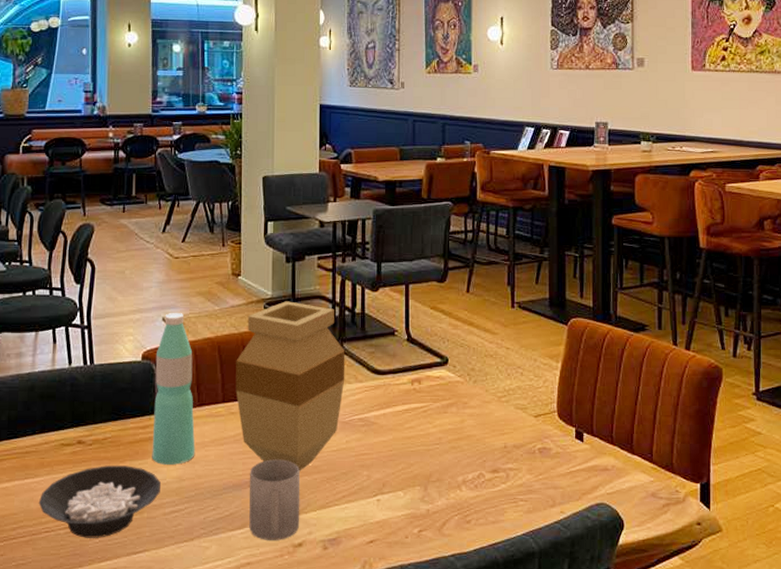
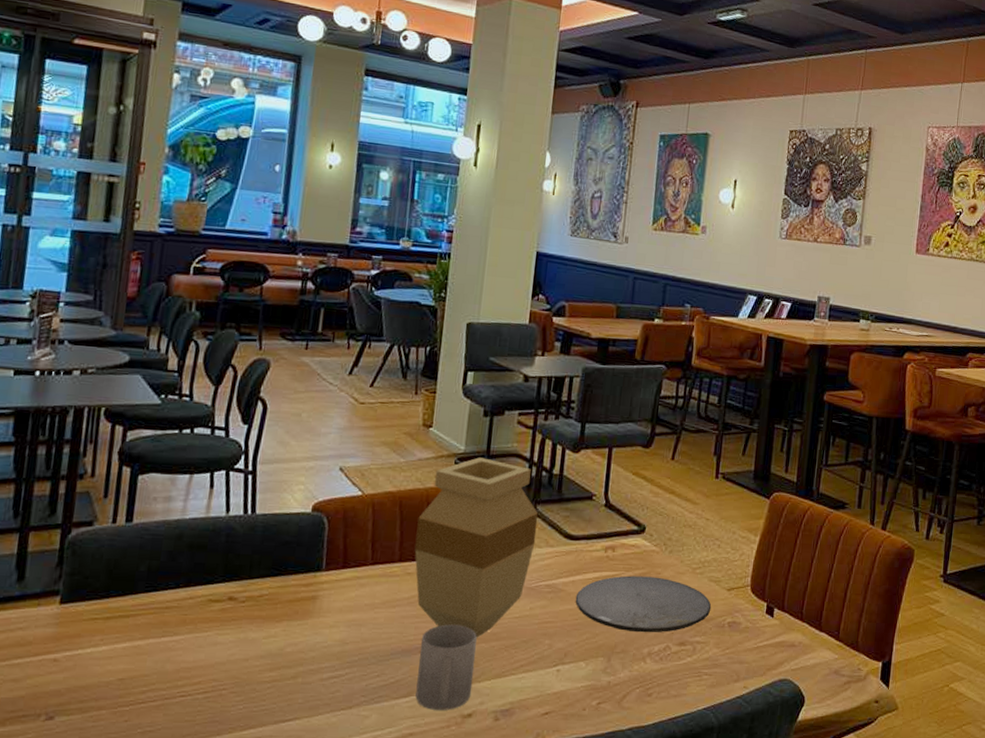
cereal bowl: present [38,465,161,538] -> none [175,625,321,704]
water bottle: present [152,313,196,465] -> none [313,462,371,627]
plate: none [388,406,520,462] -> present [575,575,712,633]

